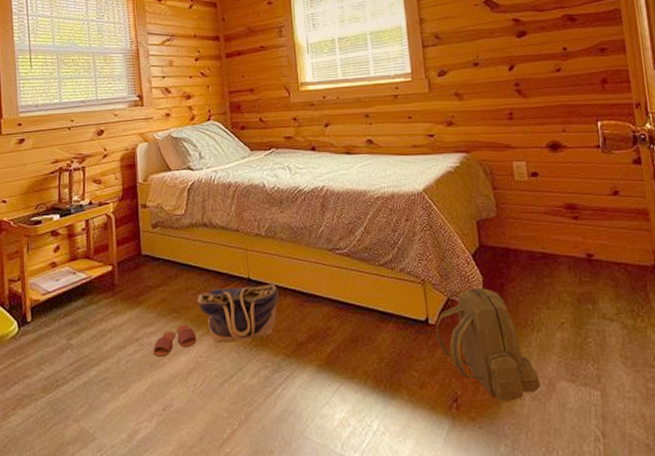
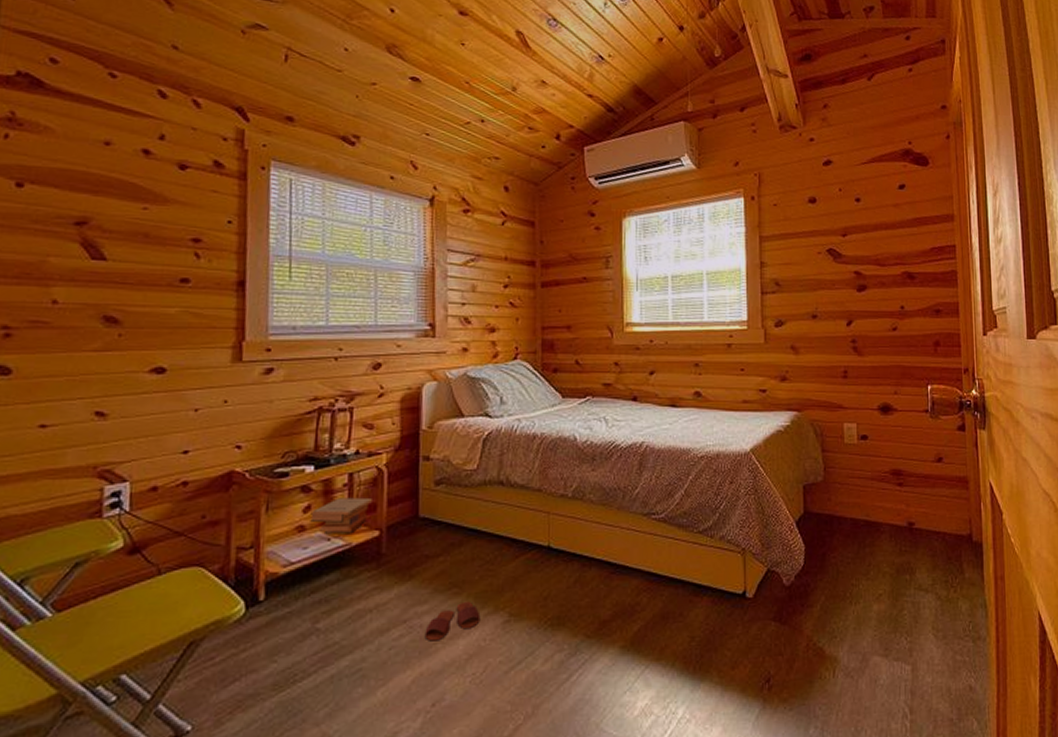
books: none [59,239,105,270] -> present [310,497,372,535]
tote bag: present [197,284,279,343] -> none [484,553,582,622]
backpack: present [435,288,540,401] -> none [751,558,854,680]

